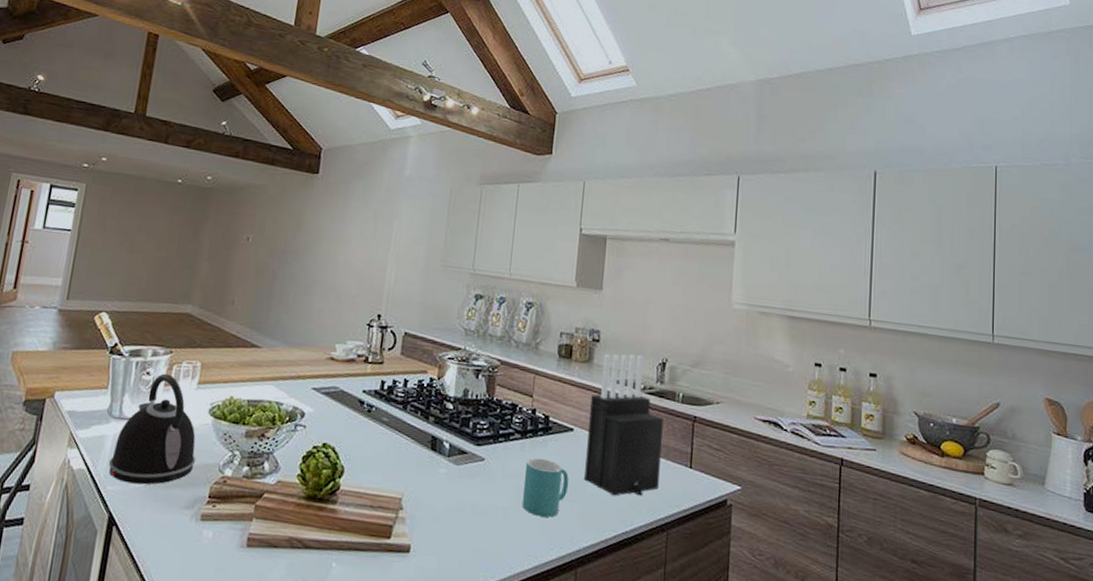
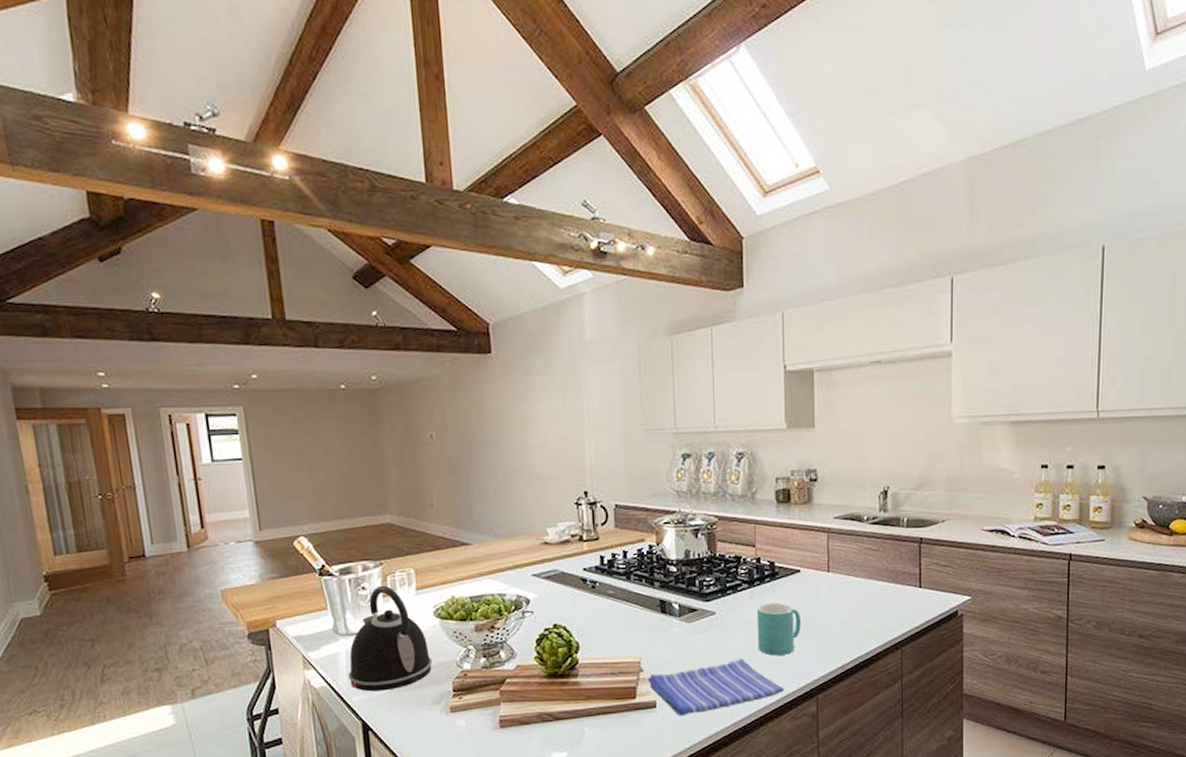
dish towel: none [405,513,544,567] -> present [647,659,785,716]
knife block: present [584,354,664,496] -> none [815,486,890,626]

